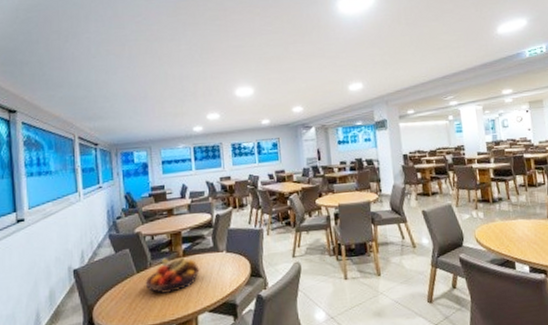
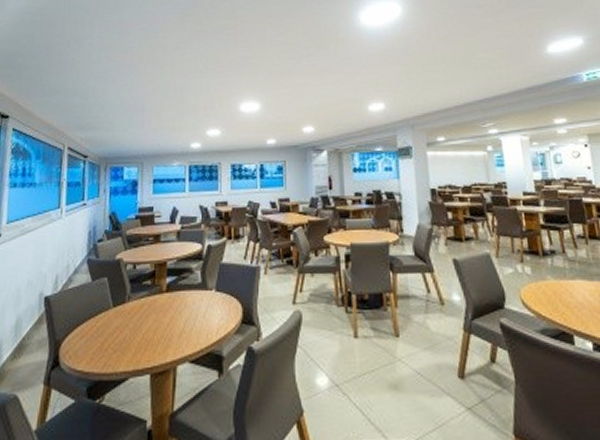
fruit bowl: present [145,256,200,294] -> none [121,291,184,334]

